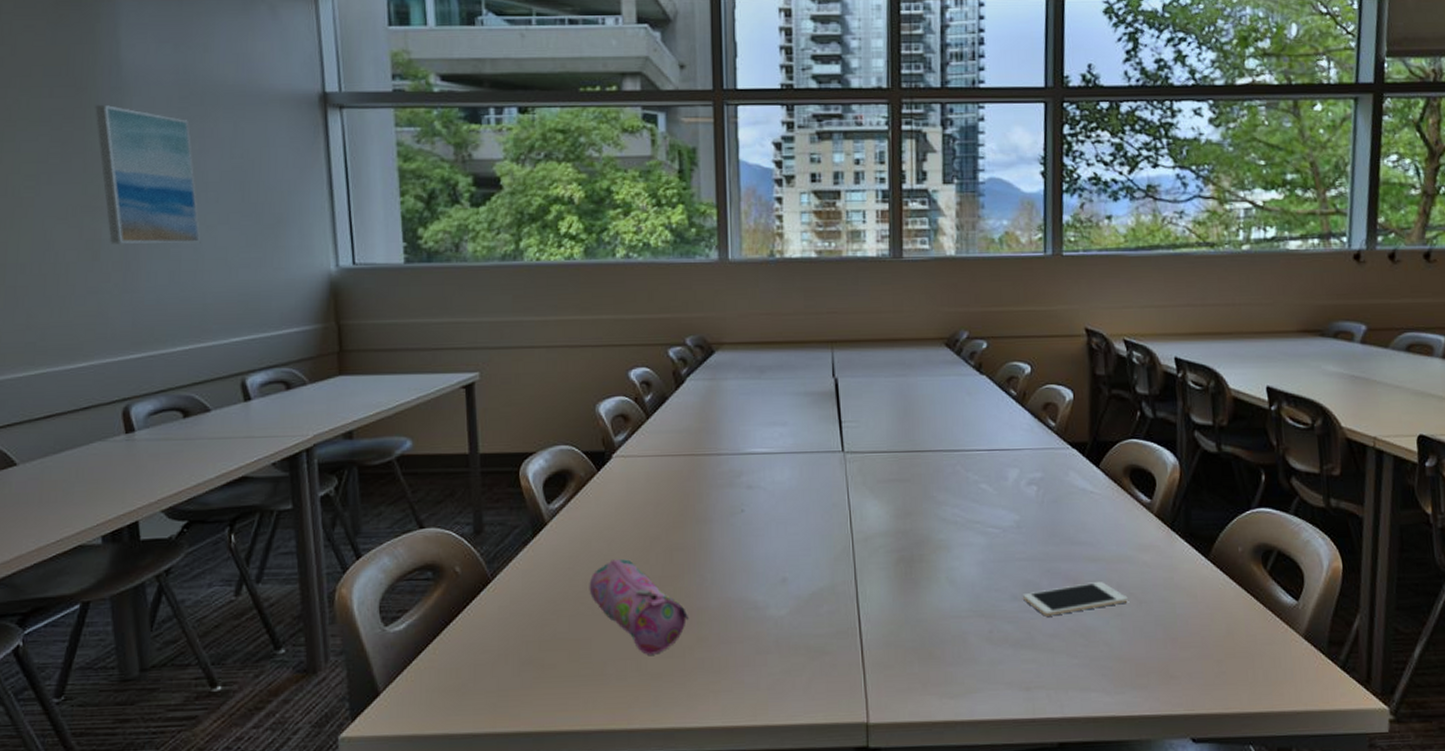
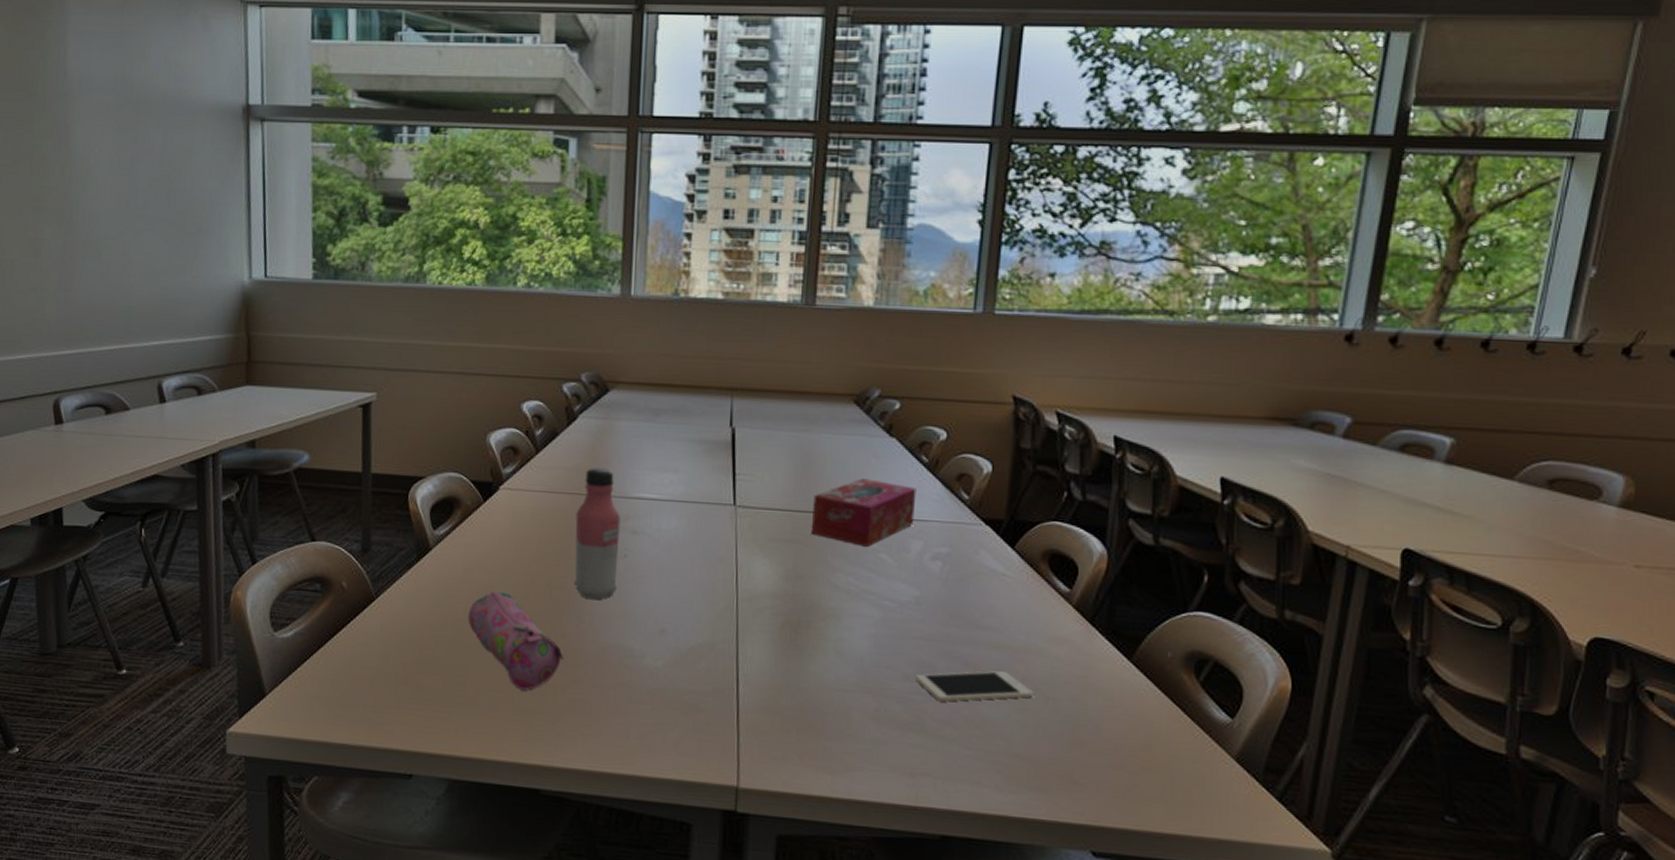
wall art: present [95,104,201,245] -> none [42,109,129,249]
water bottle: none [690,427,736,556] -> present [573,468,621,599]
tissue box: none [915,415,1009,479] -> present [810,478,917,547]

